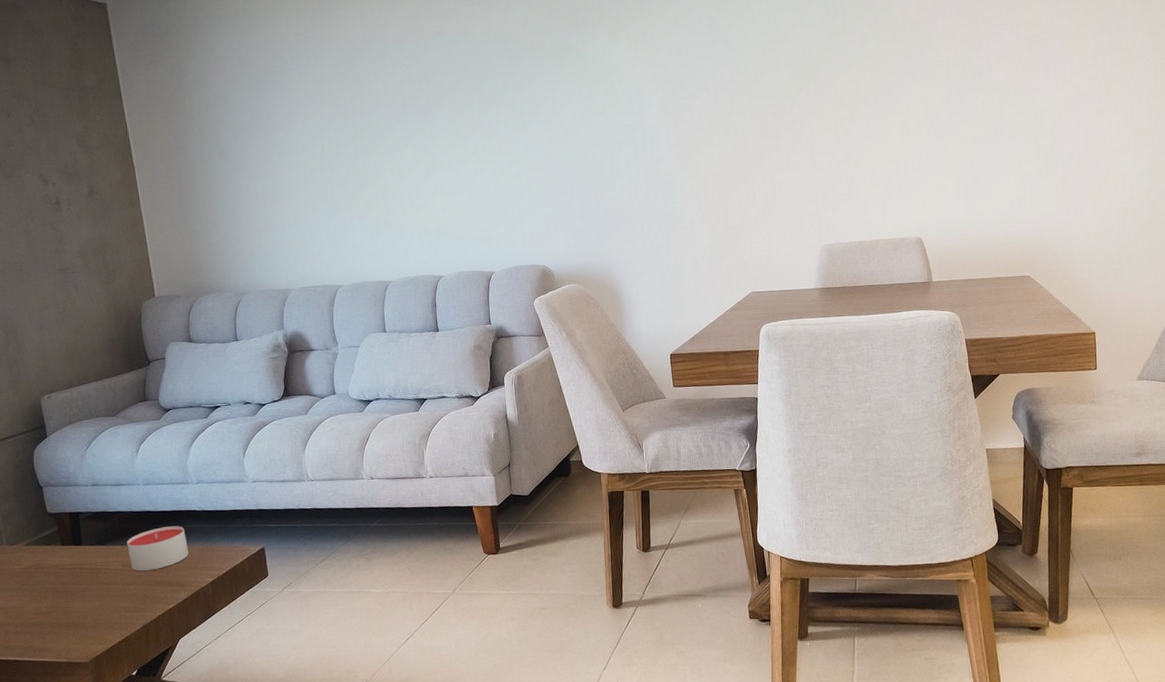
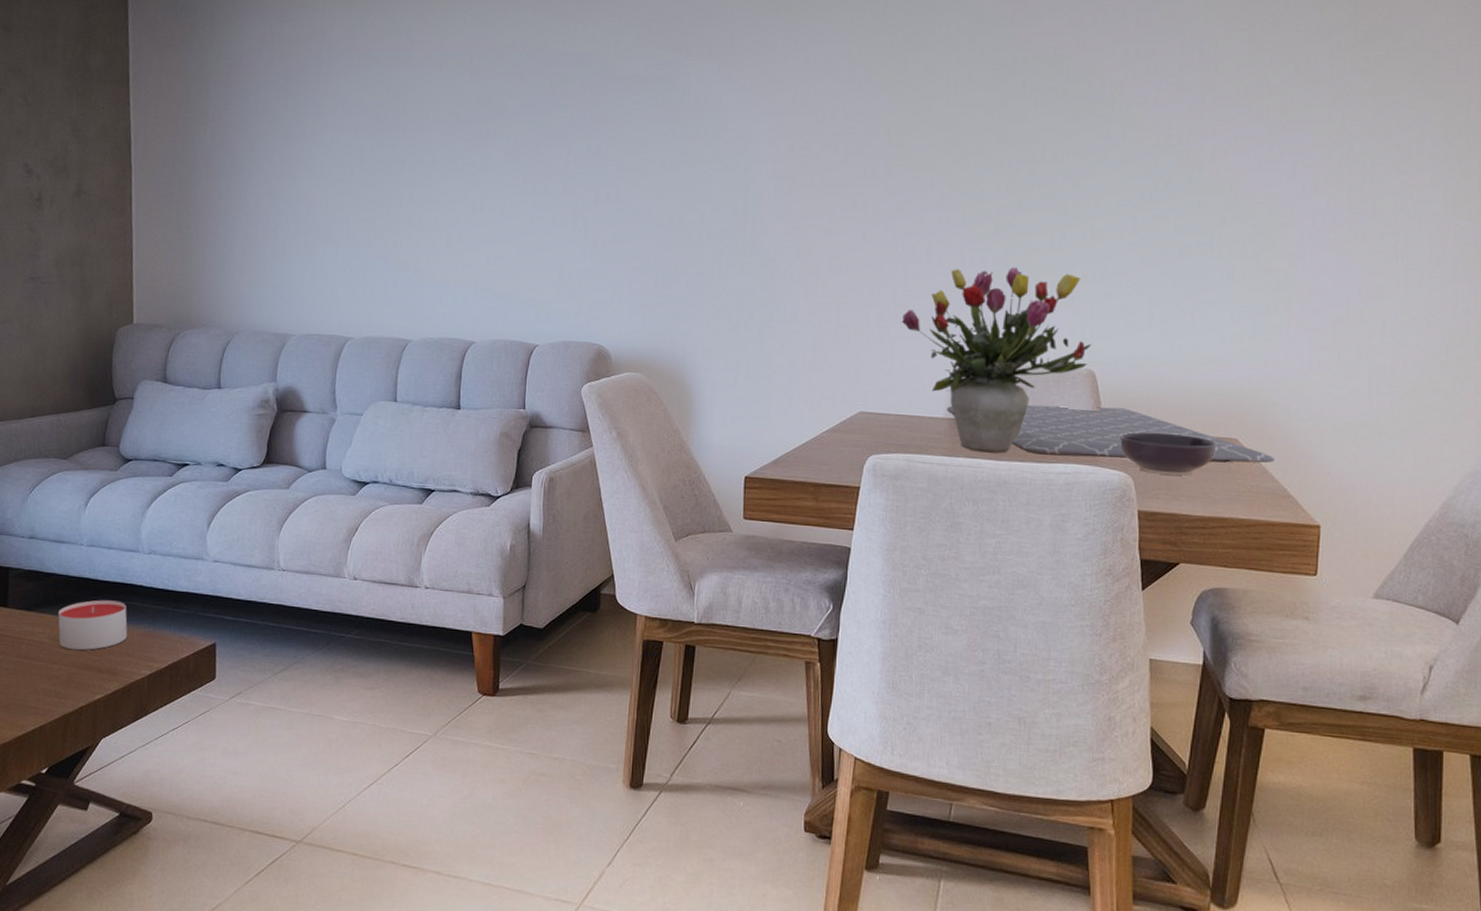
flower arrangement: none [774,165,918,311] -> present [901,266,1092,454]
placemat: none [817,263,1058,307] -> present [947,405,1275,463]
bowl: none [946,278,1016,310] -> present [1120,432,1217,476]

